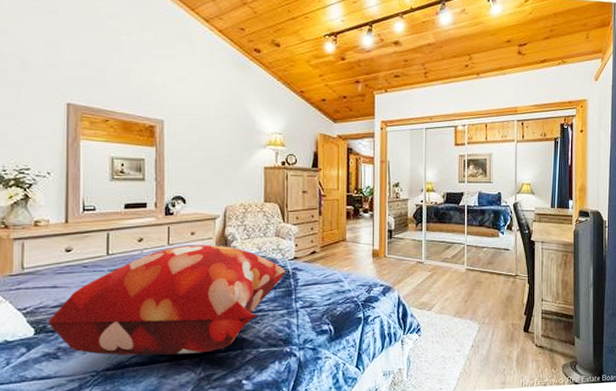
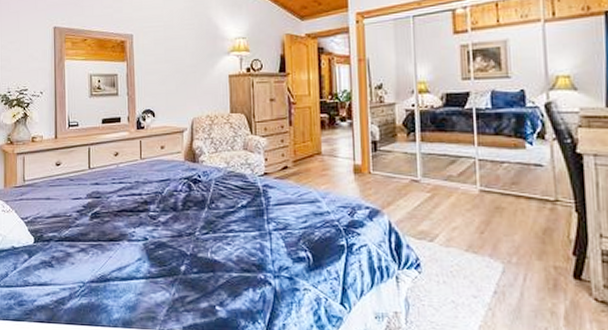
decorative pillow: present [49,245,286,356] -> none [45,159,256,273]

